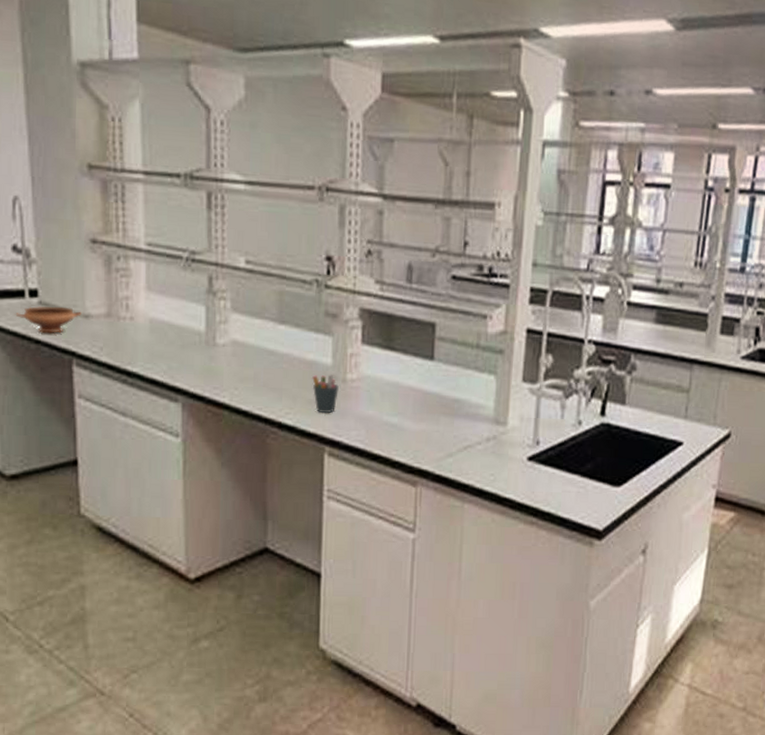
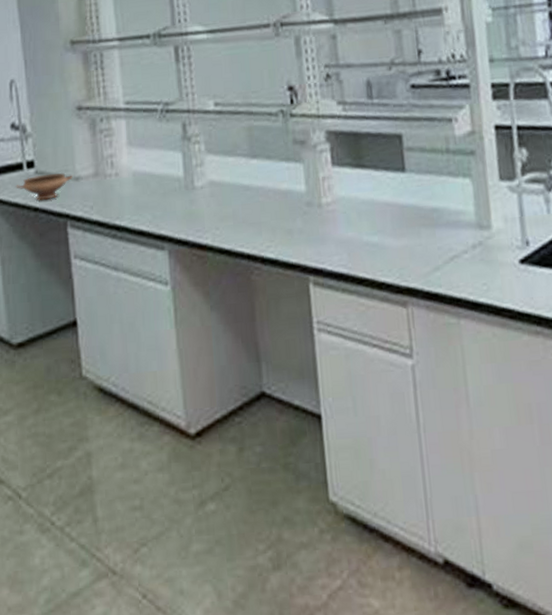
pen holder: present [311,374,339,413] -> none [287,200,316,241]

